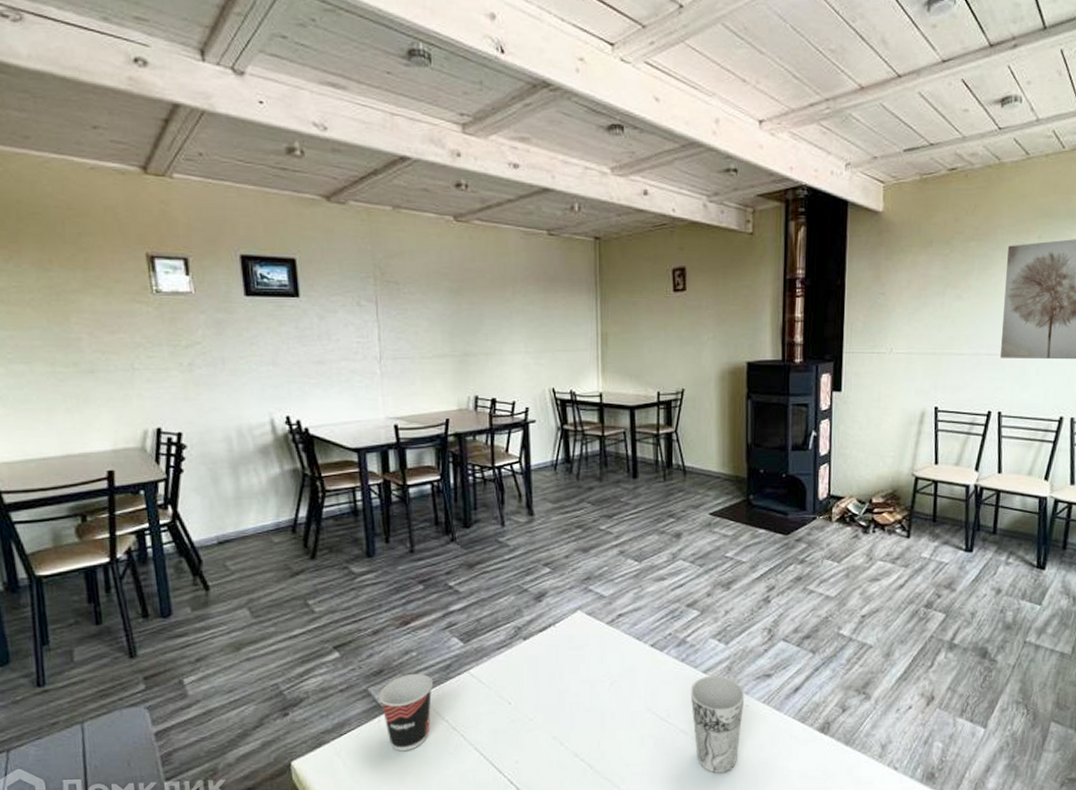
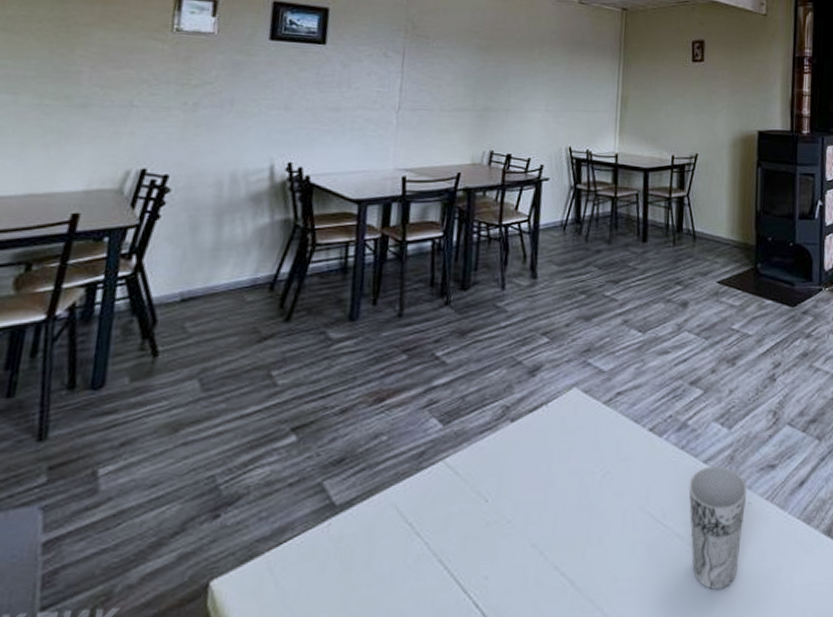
cup: present [378,673,433,752] -> none [333,462,401,566]

